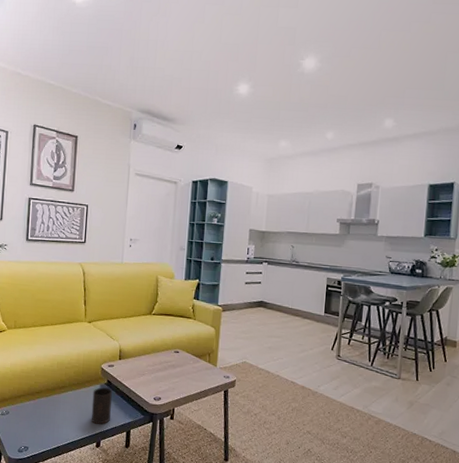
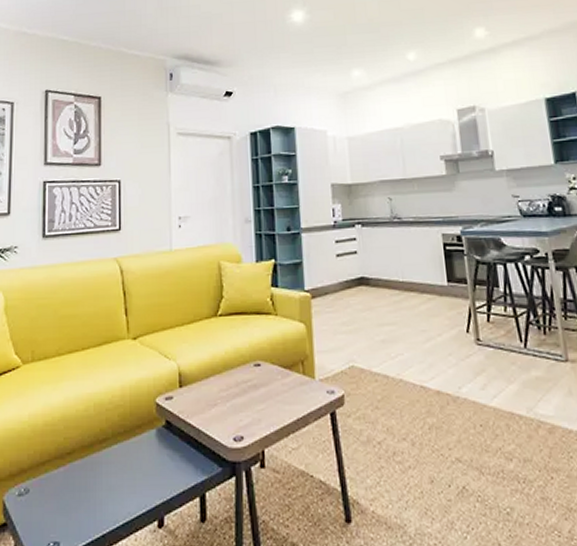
cup: present [91,387,112,424] -> none [146,432,175,490]

